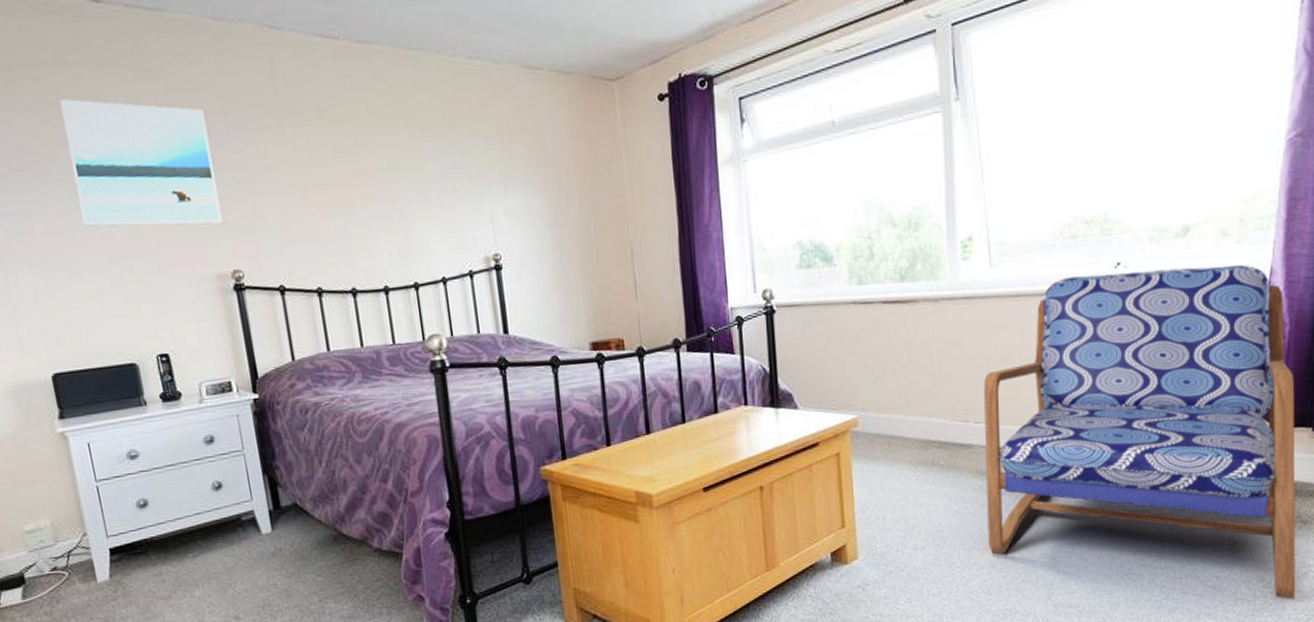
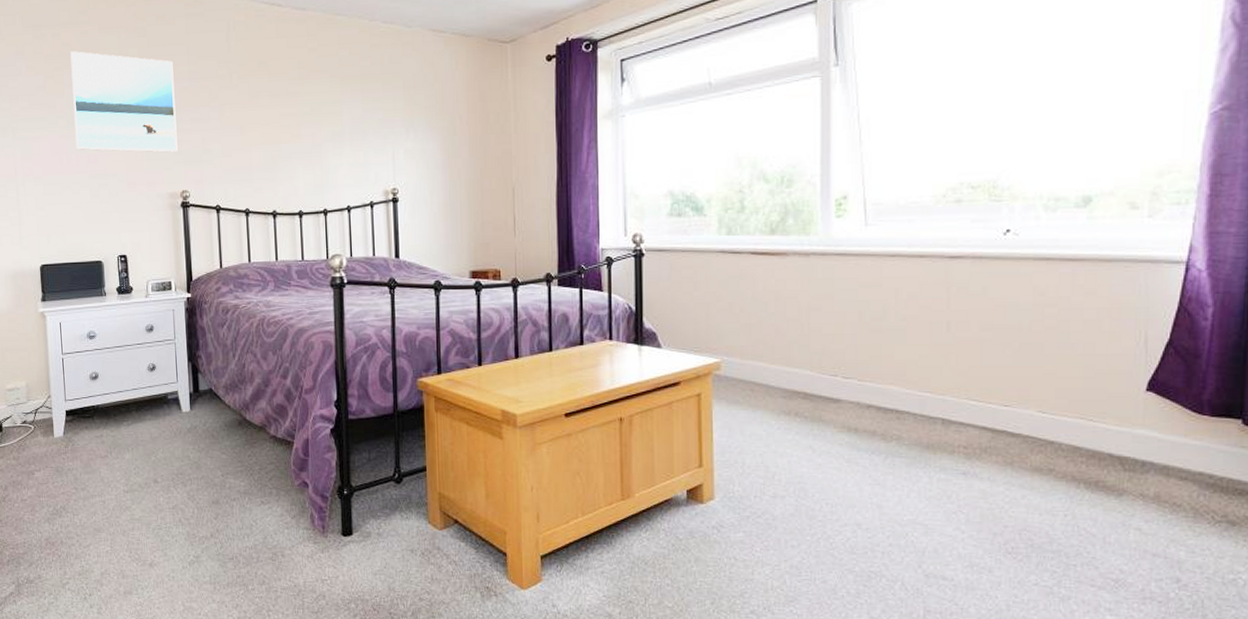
armchair: present [983,264,1296,600] -> none [853,239,1221,608]

